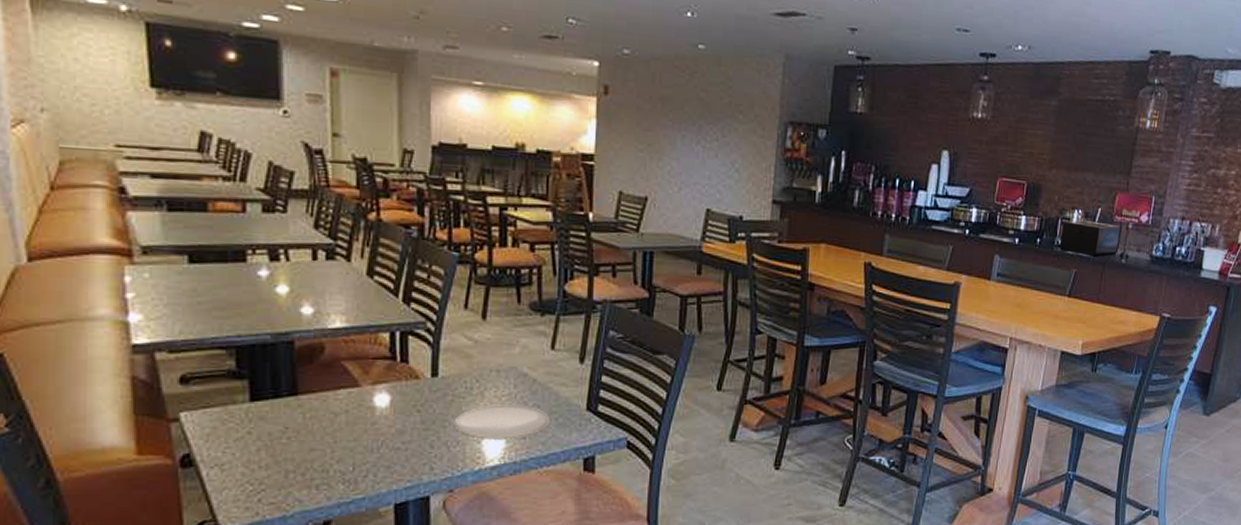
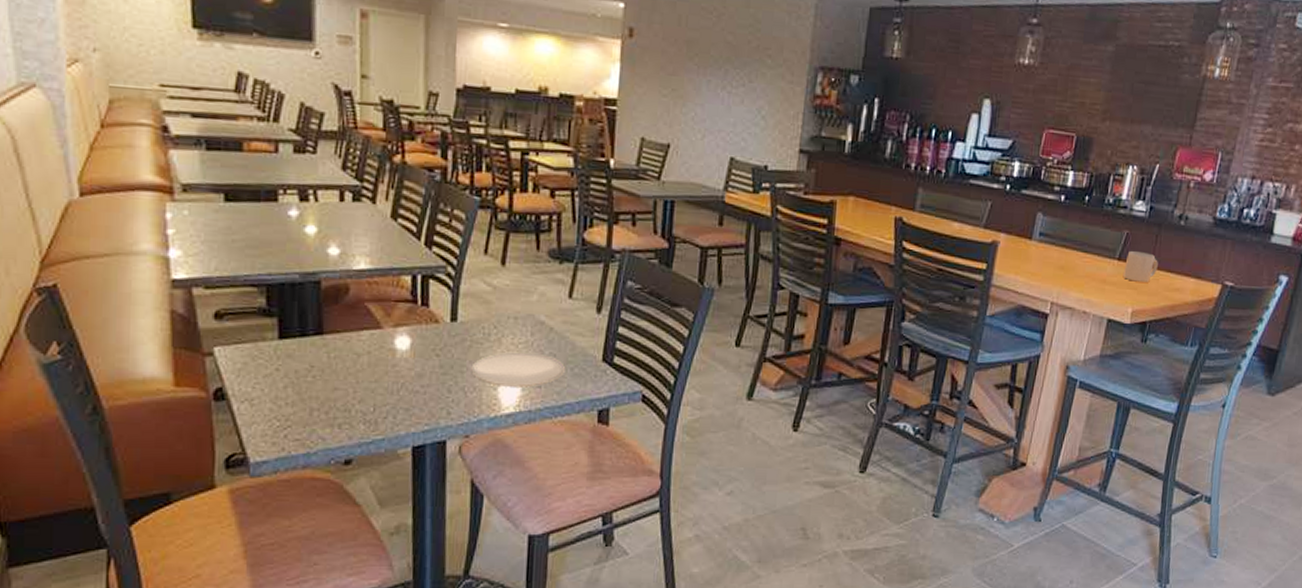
toaster: present [1059,219,1122,257] -> none [1110,176,1182,218]
mug: none [1073,288,1104,318] -> present [1122,251,1158,284]

